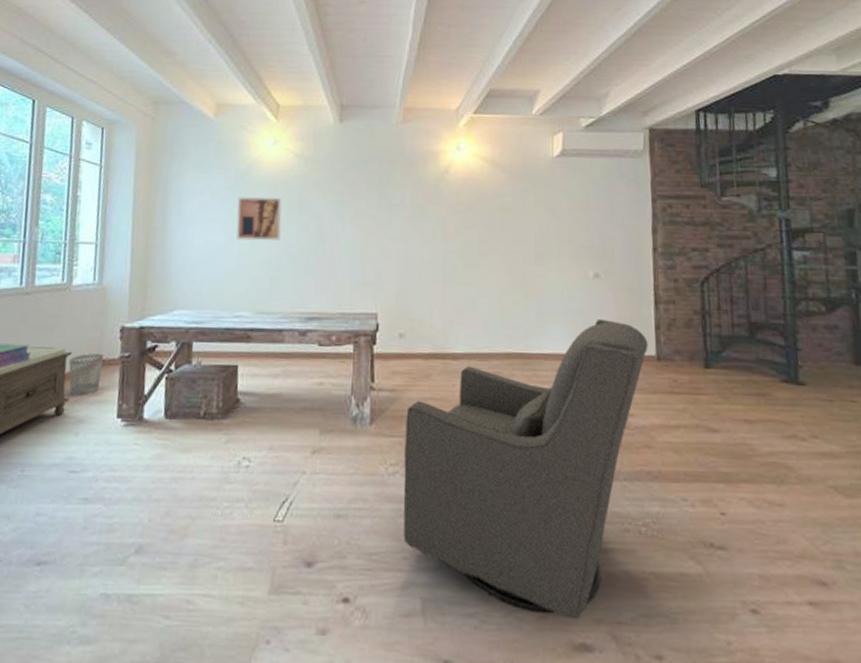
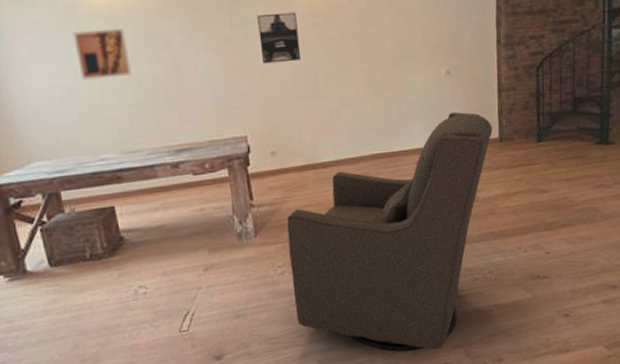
wall art: none [402,198,442,245] -> present [257,12,302,64]

